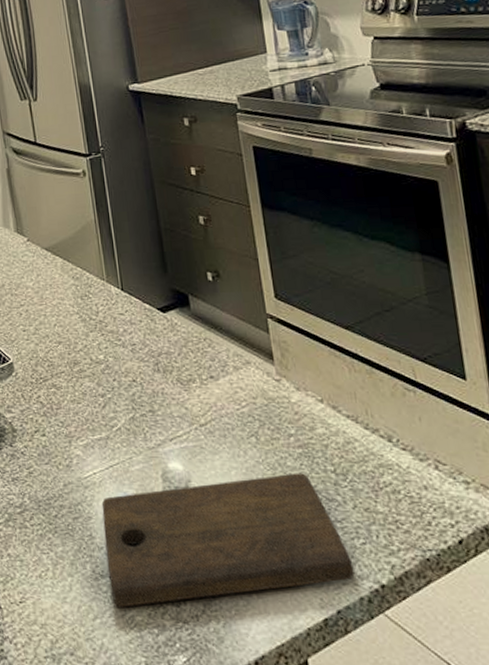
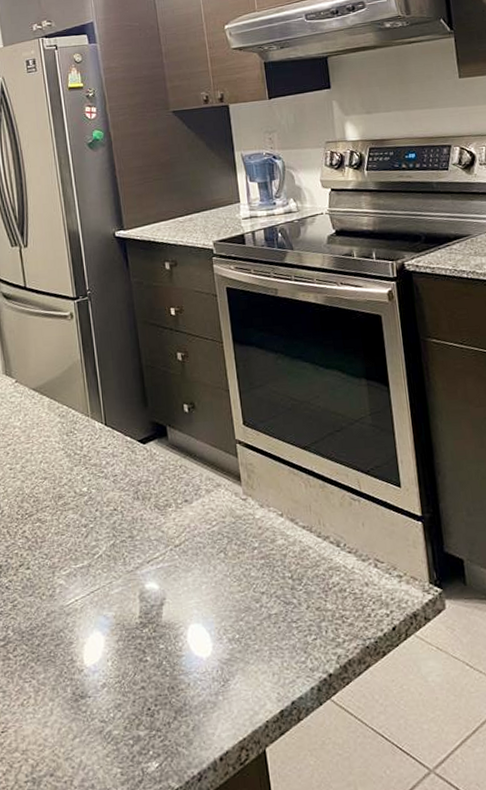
cutting board: present [101,473,354,607] -> none [82,581,307,724]

